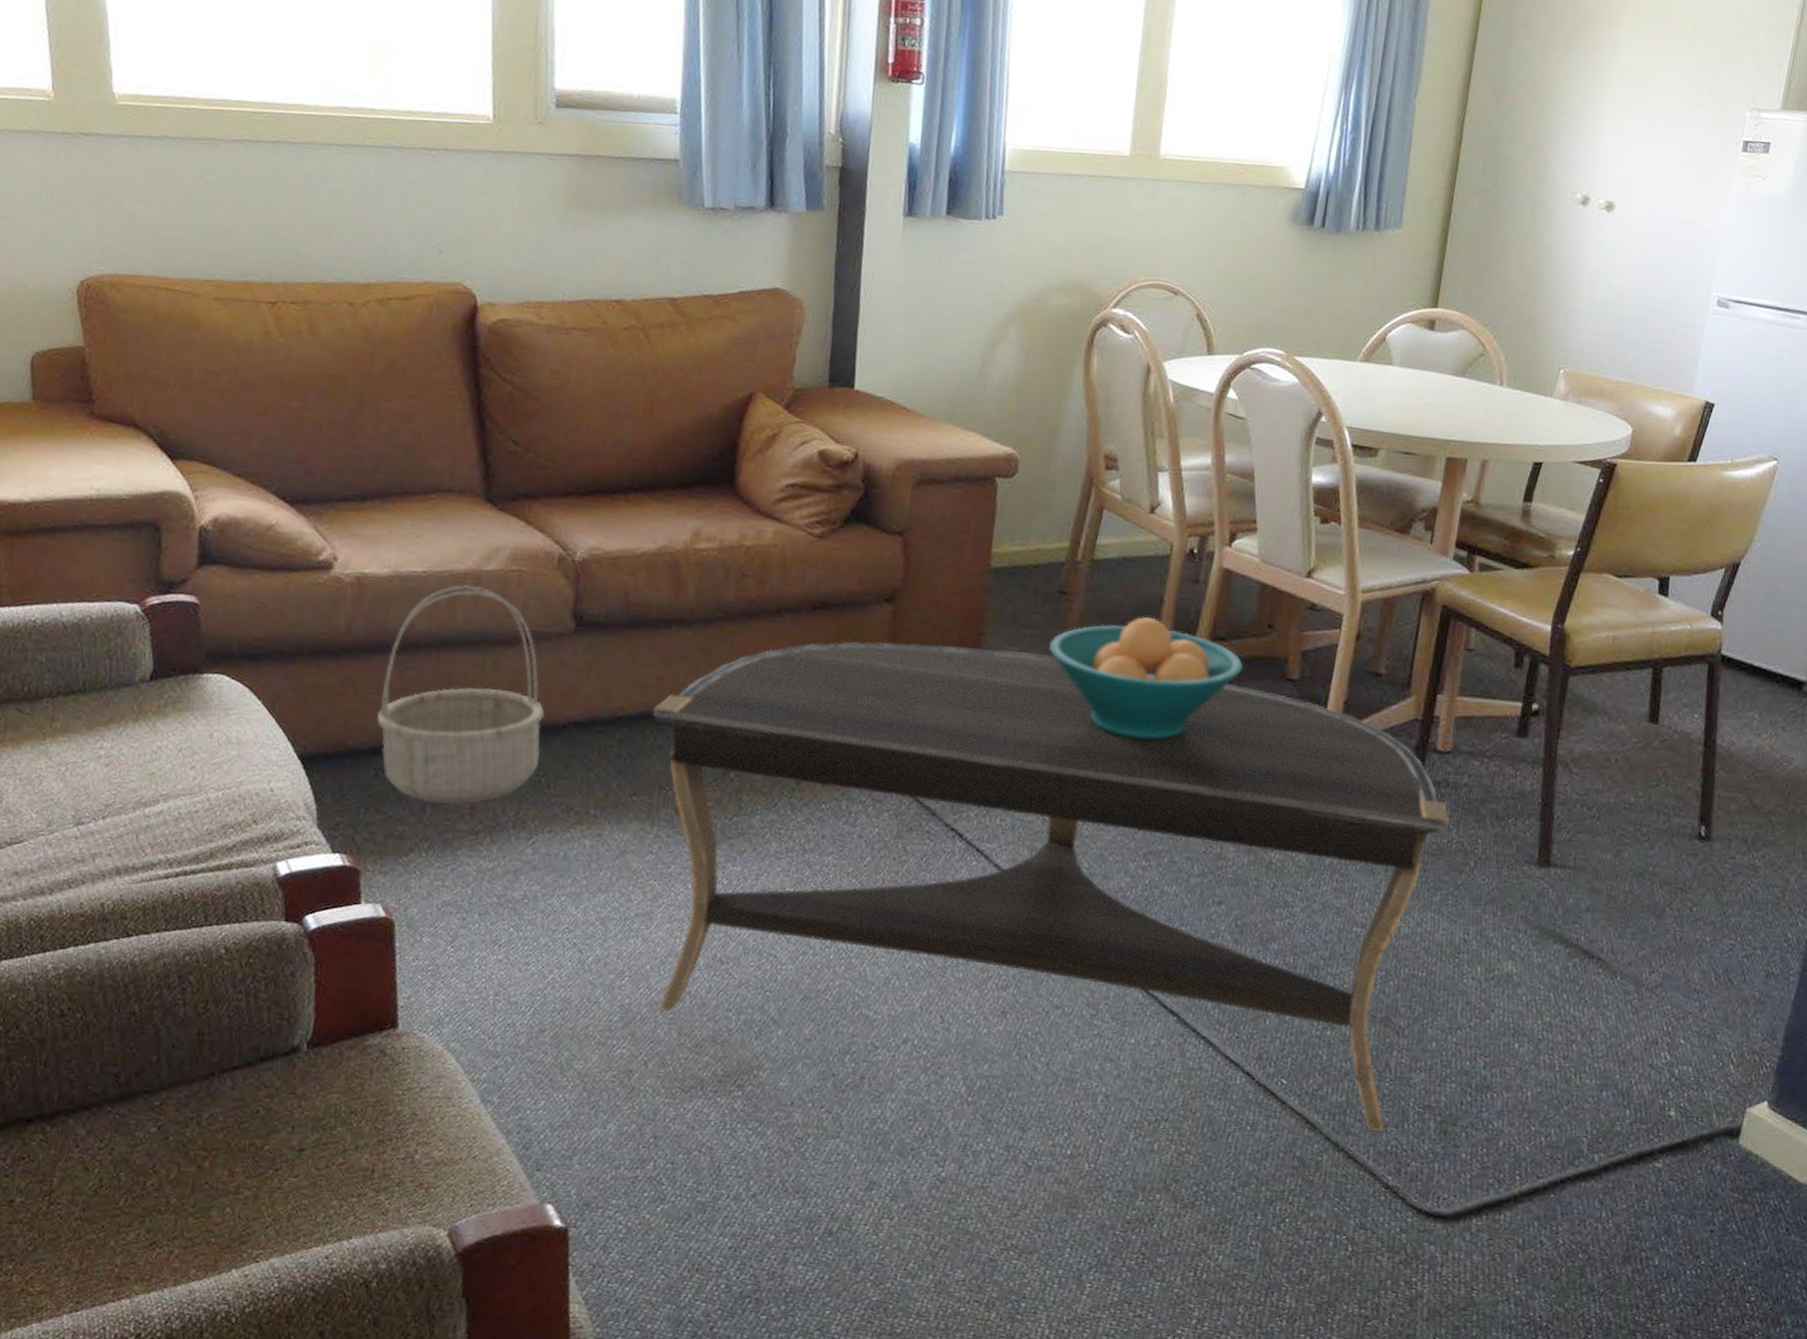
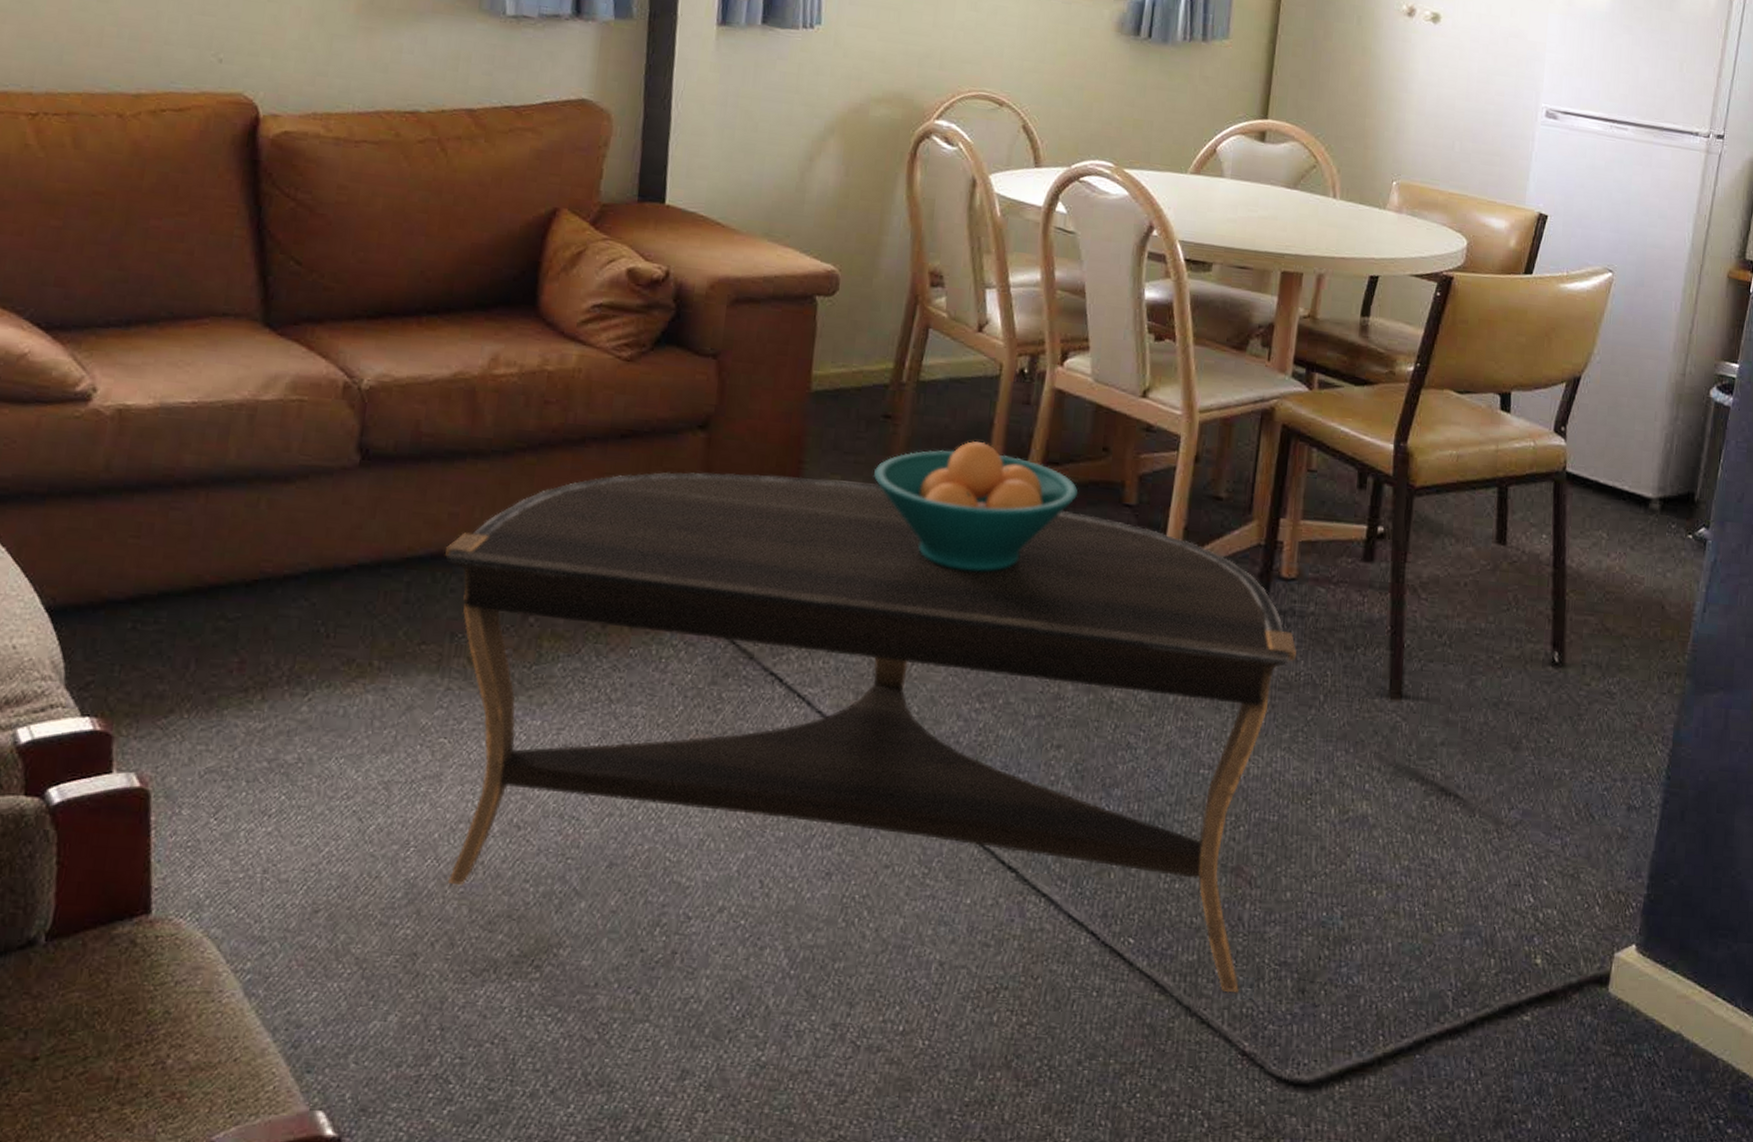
basket: present [377,584,545,804] -> none [136,416,326,659]

